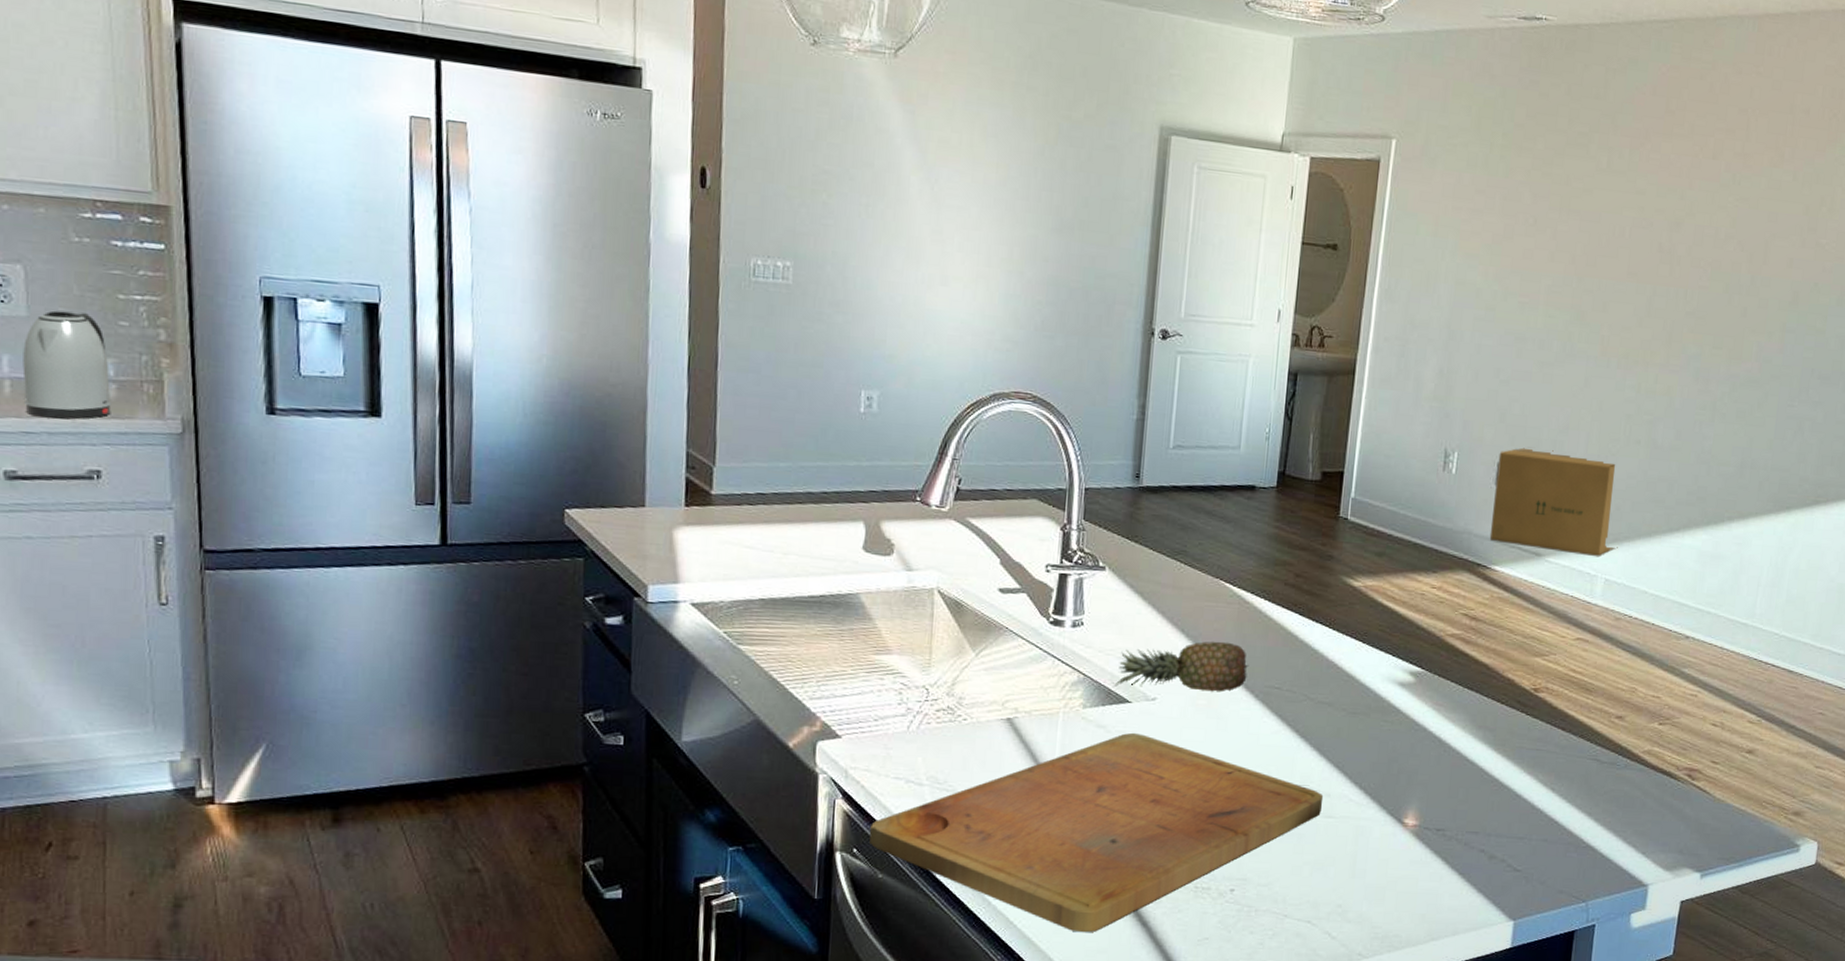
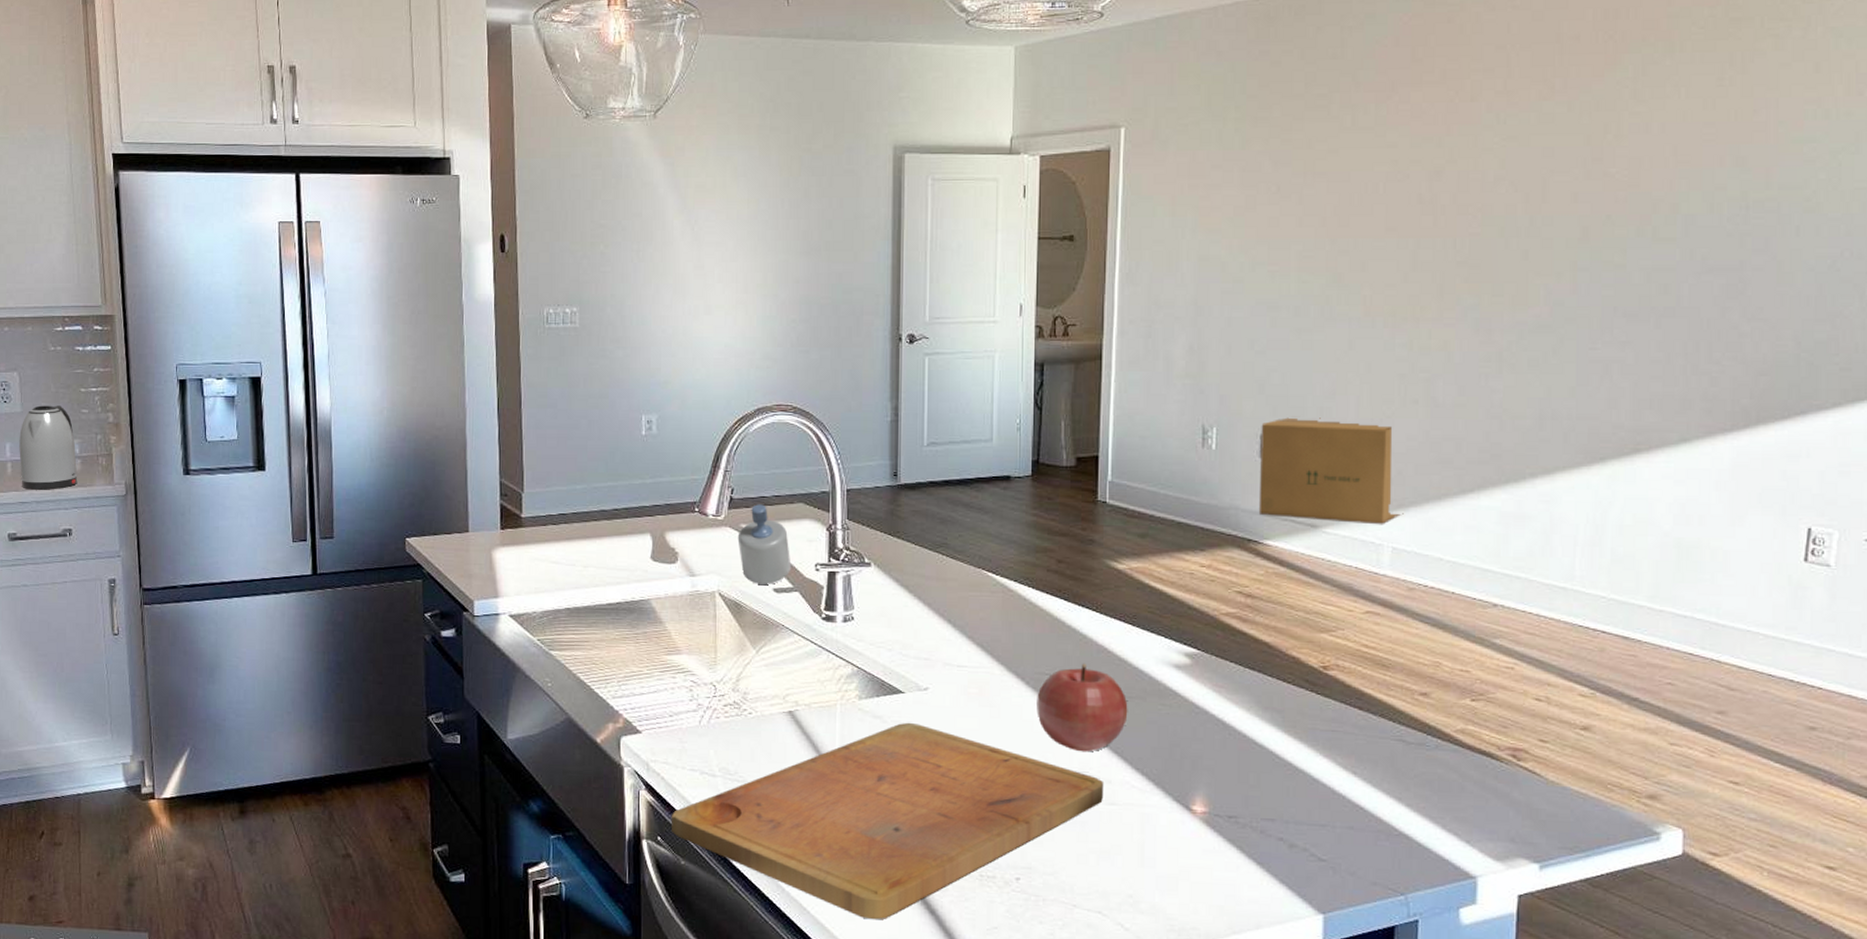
soap dispenser: none [962,497,1020,584] -> present [737,504,792,585]
fruit: present [1116,641,1249,692] -> none [888,630,1018,680]
fruit: none [1263,678,1352,766] -> present [1037,663,1128,752]

